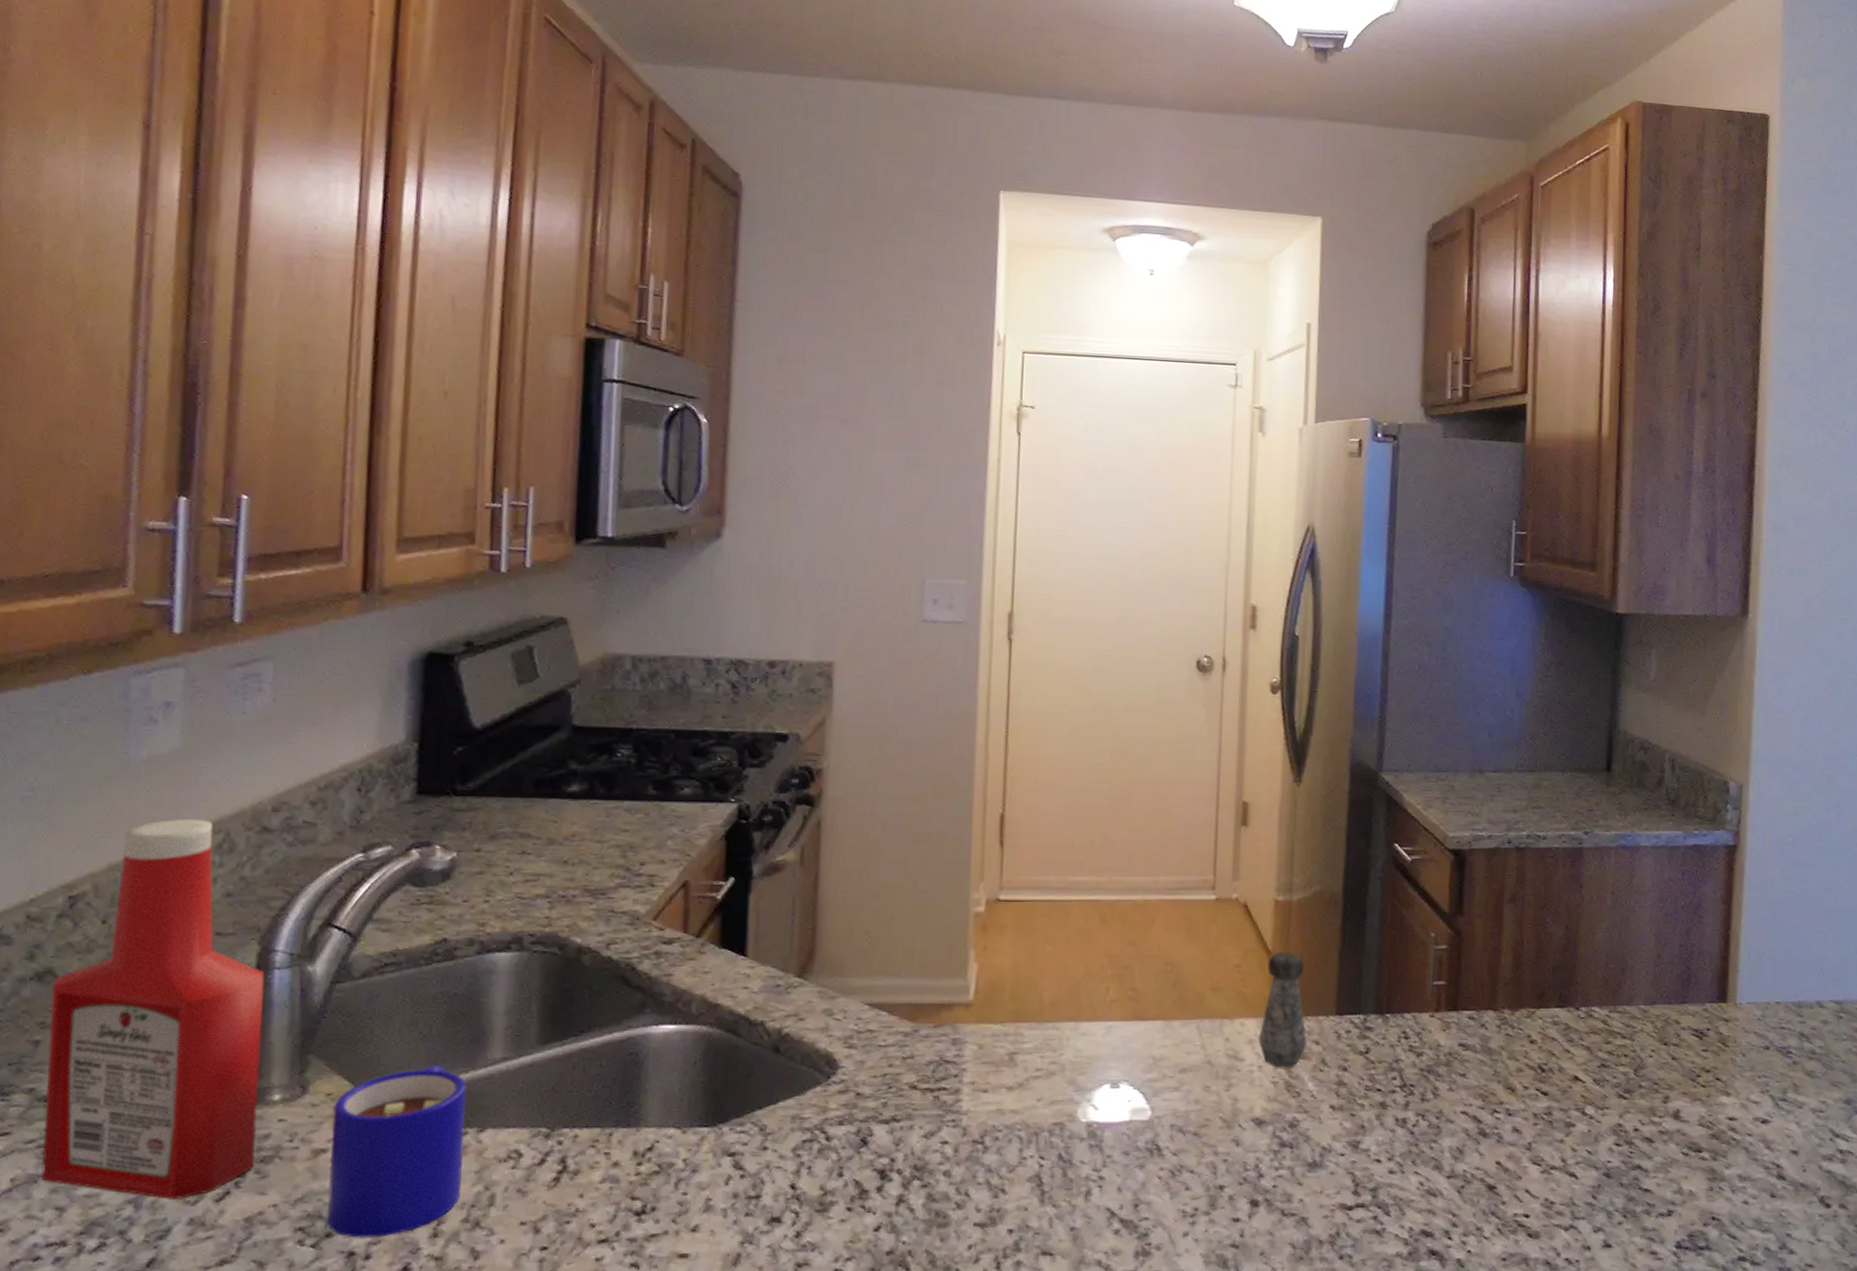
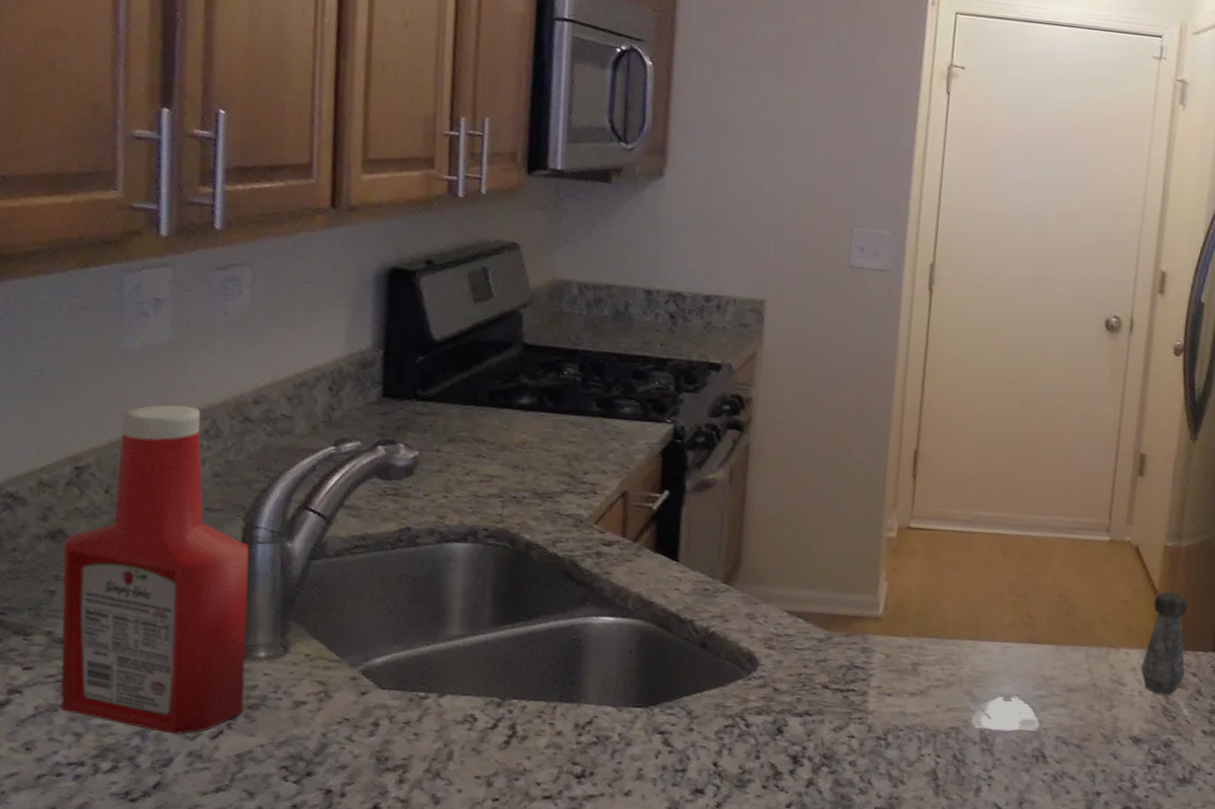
mug: present [326,1065,466,1238] -> none [307,636,428,780]

